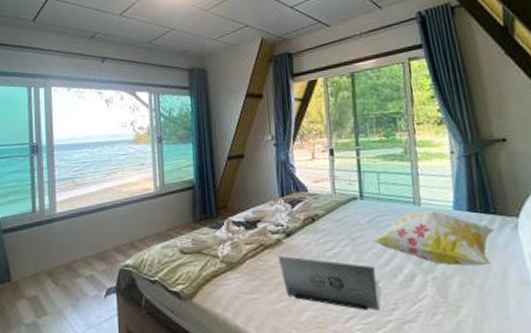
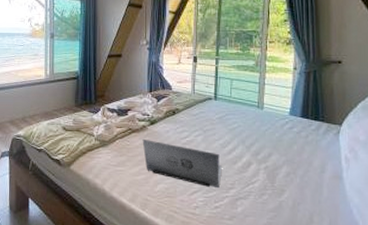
decorative pillow: present [371,211,494,267] -> none [219,114,320,161]

